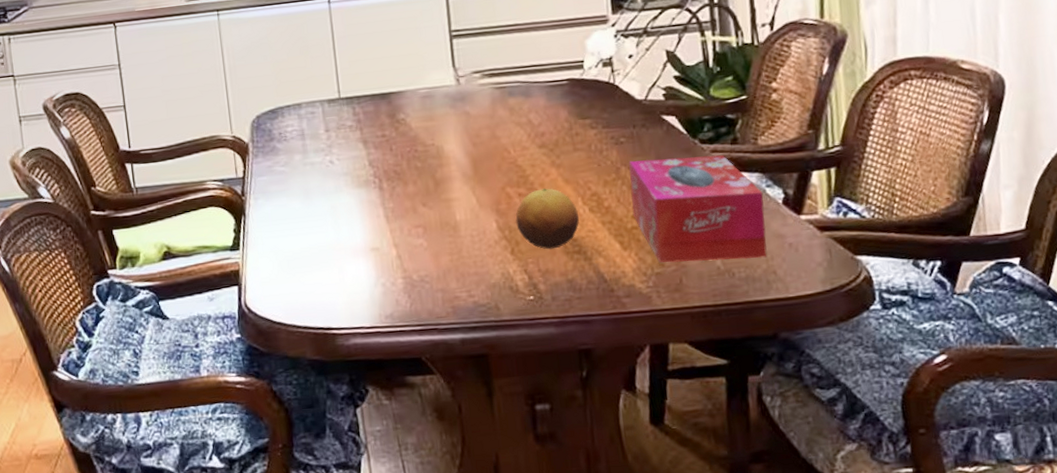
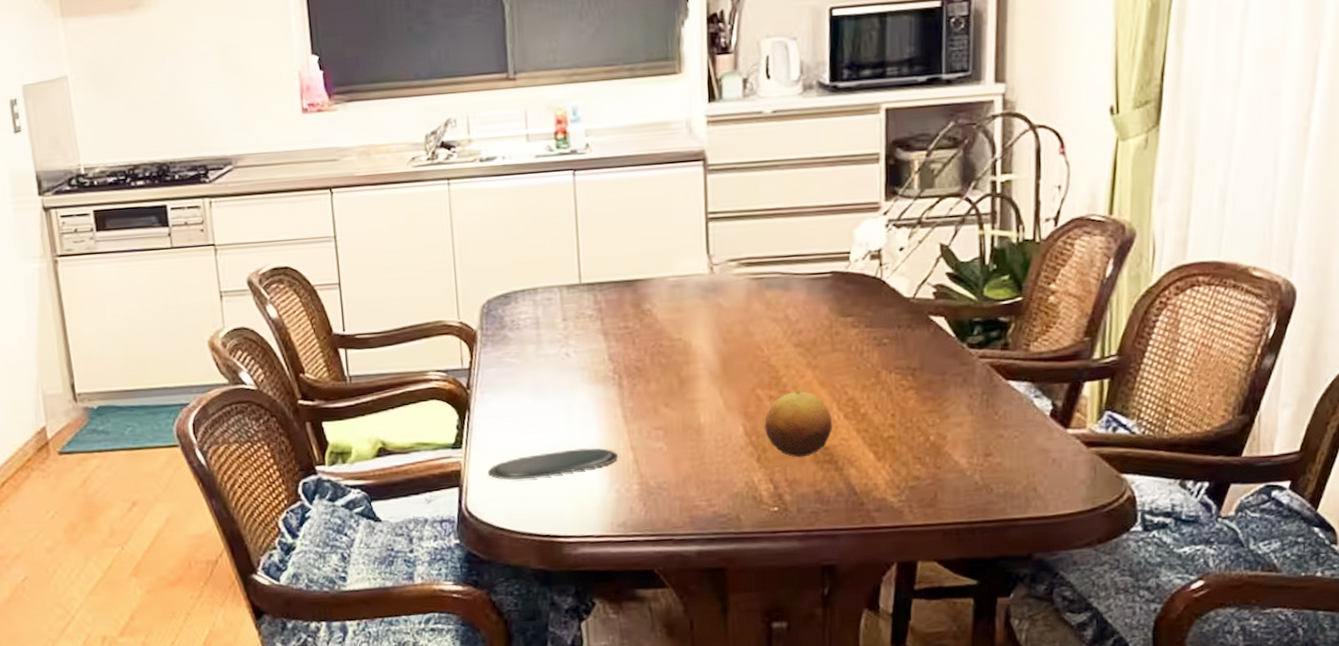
oval tray: none [263,246,382,278] -> present [487,448,618,480]
tissue box: present [629,155,767,263] -> none [889,361,1031,476]

